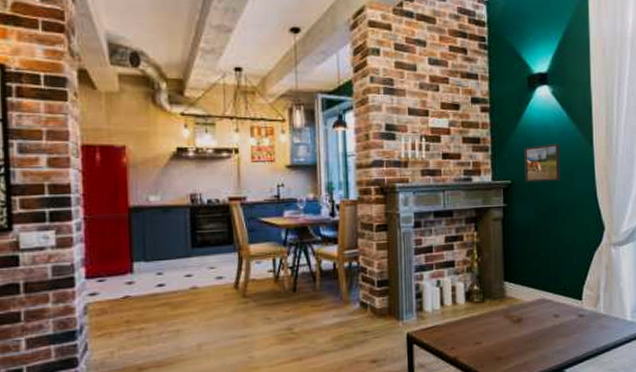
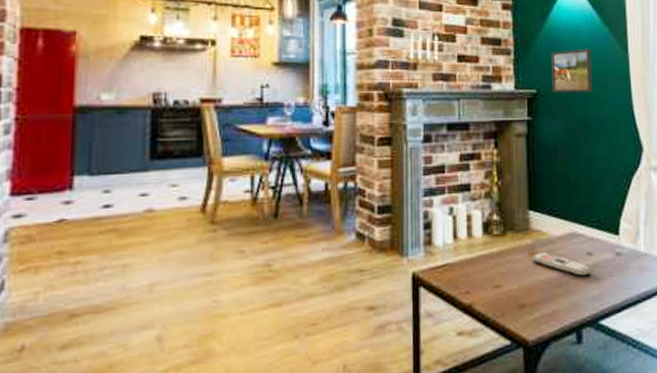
remote control: none [507,315,557,334] -> present [532,252,591,276]

